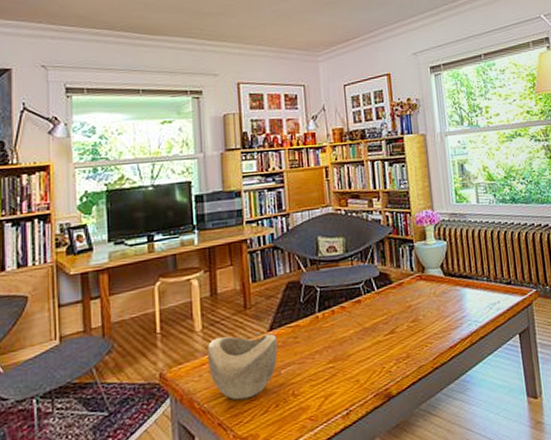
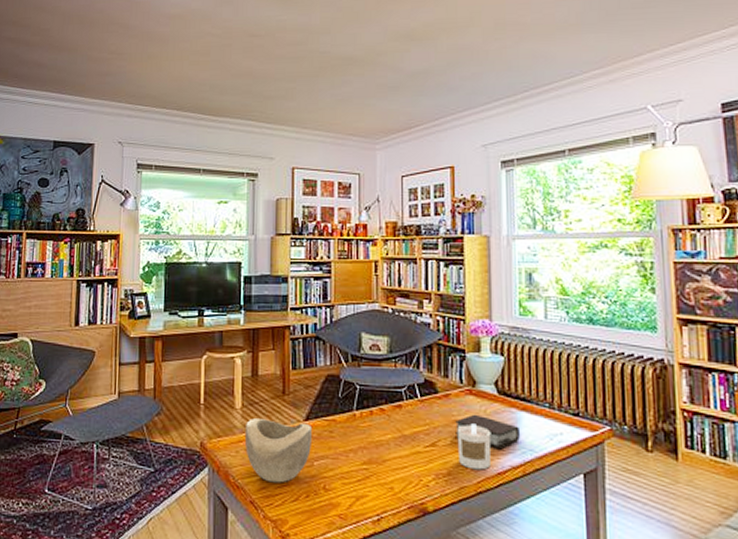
bible: none [410,297,466,326] -> present [455,414,520,450]
candle: none [412,306,443,349] -> present [457,423,492,470]

